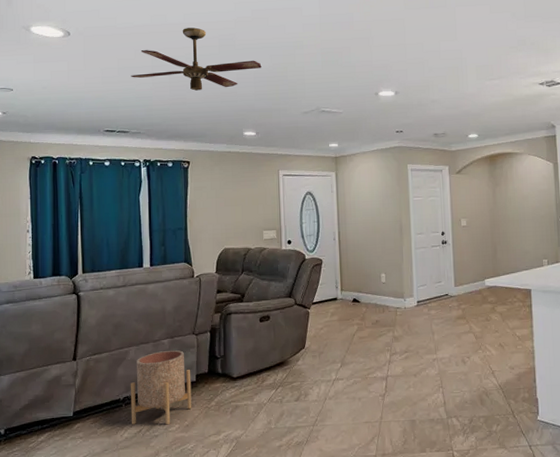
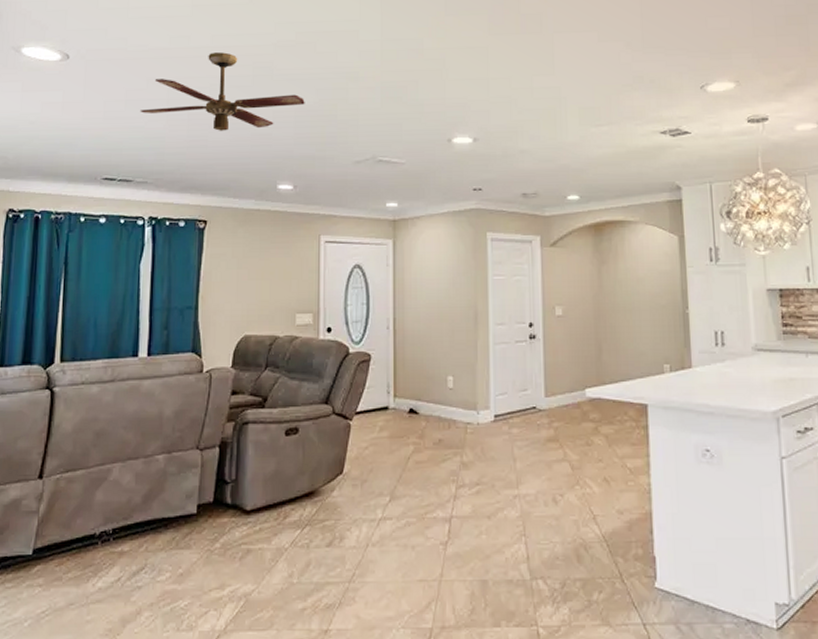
planter: present [130,350,192,425] -> none [108,470,191,573]

